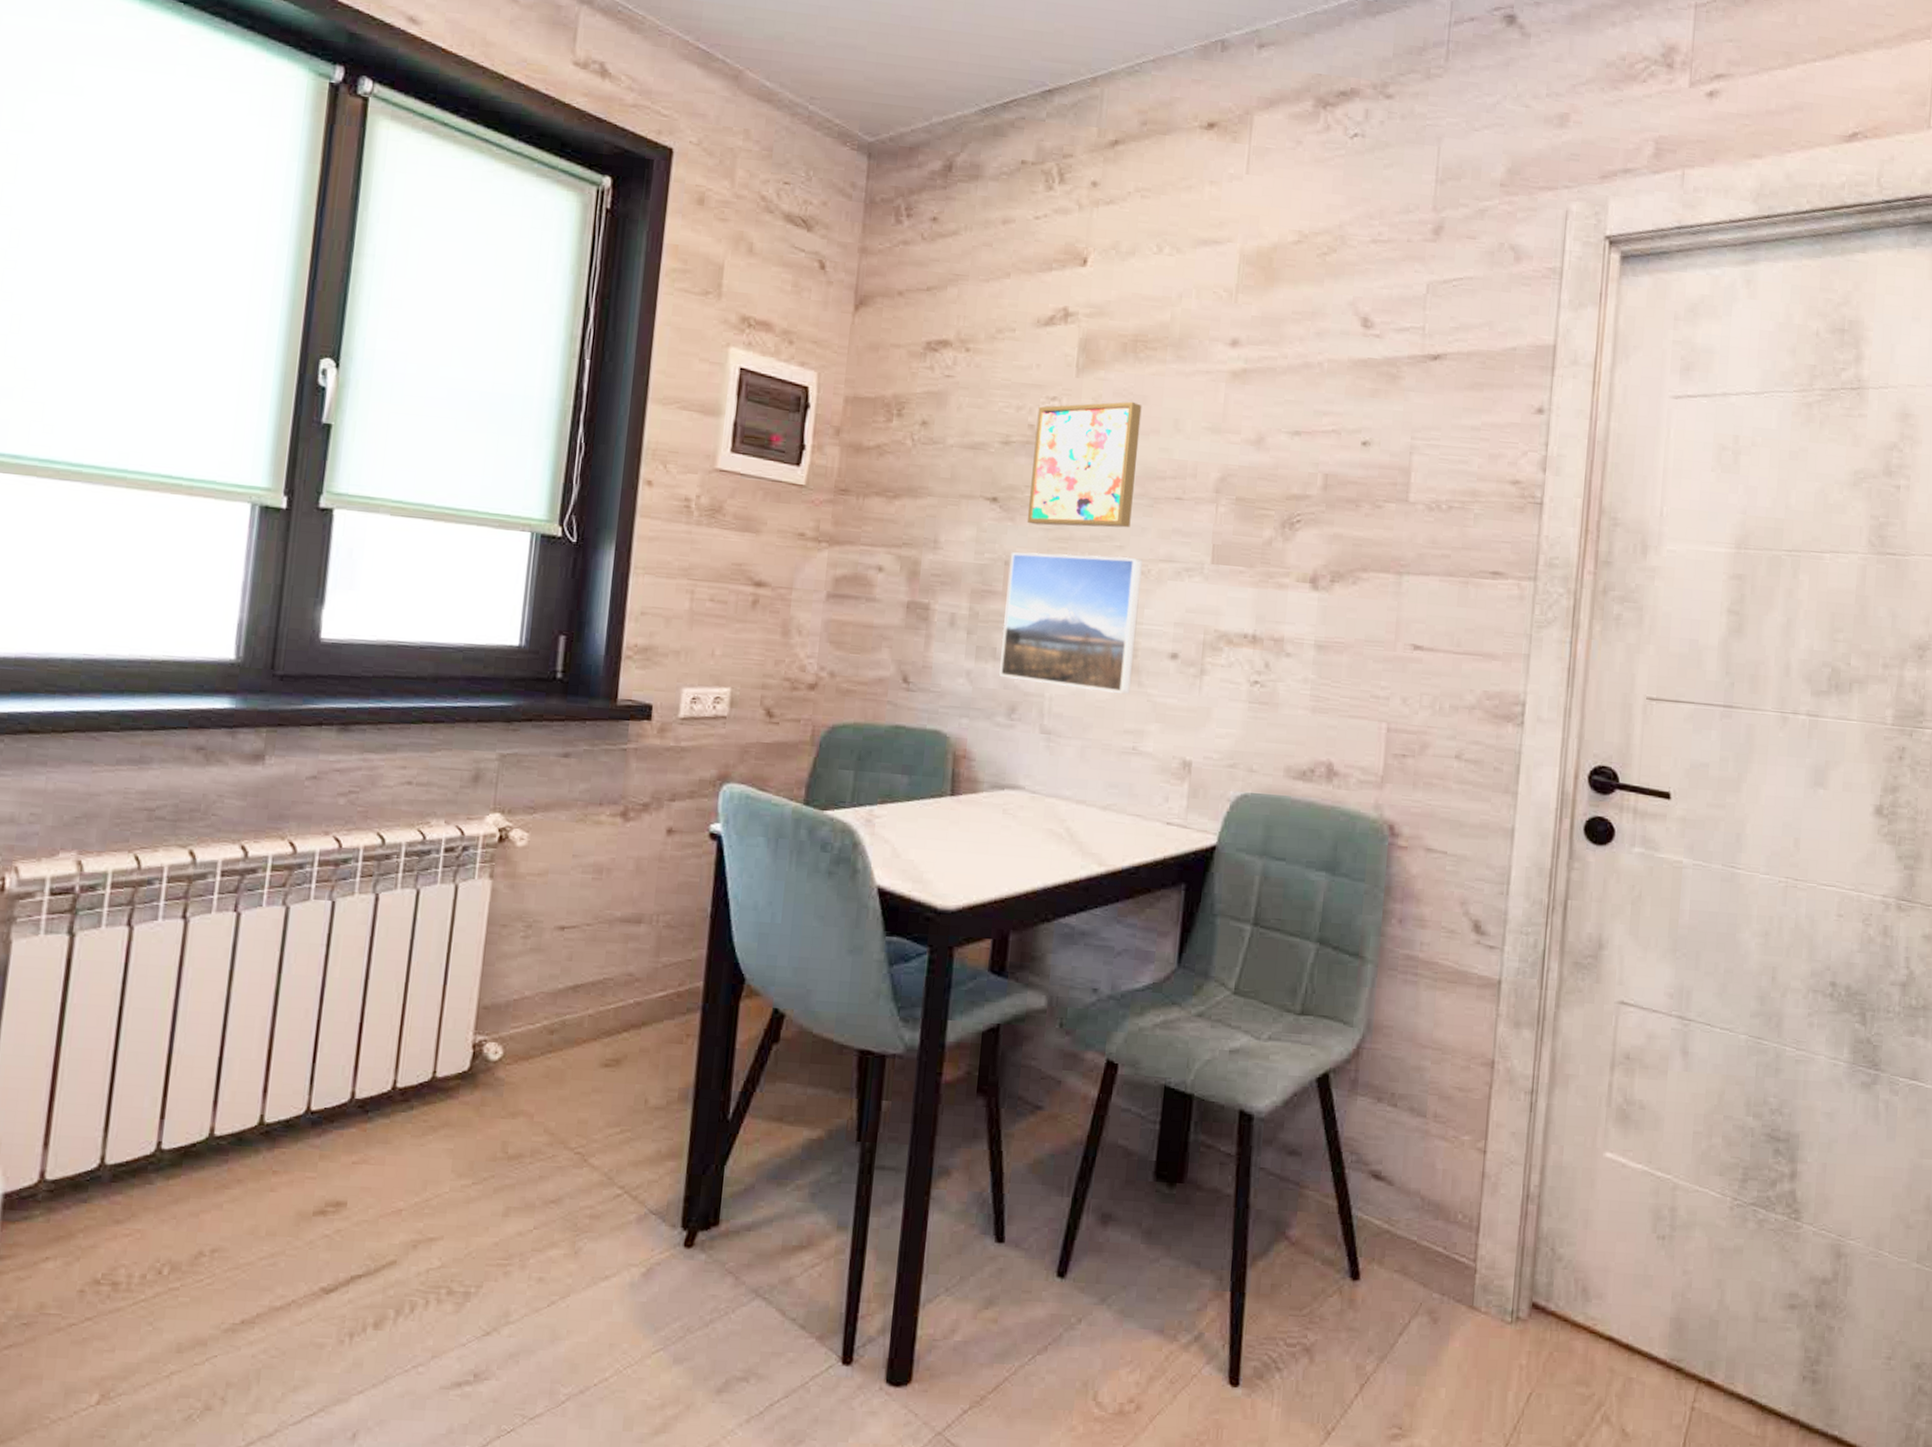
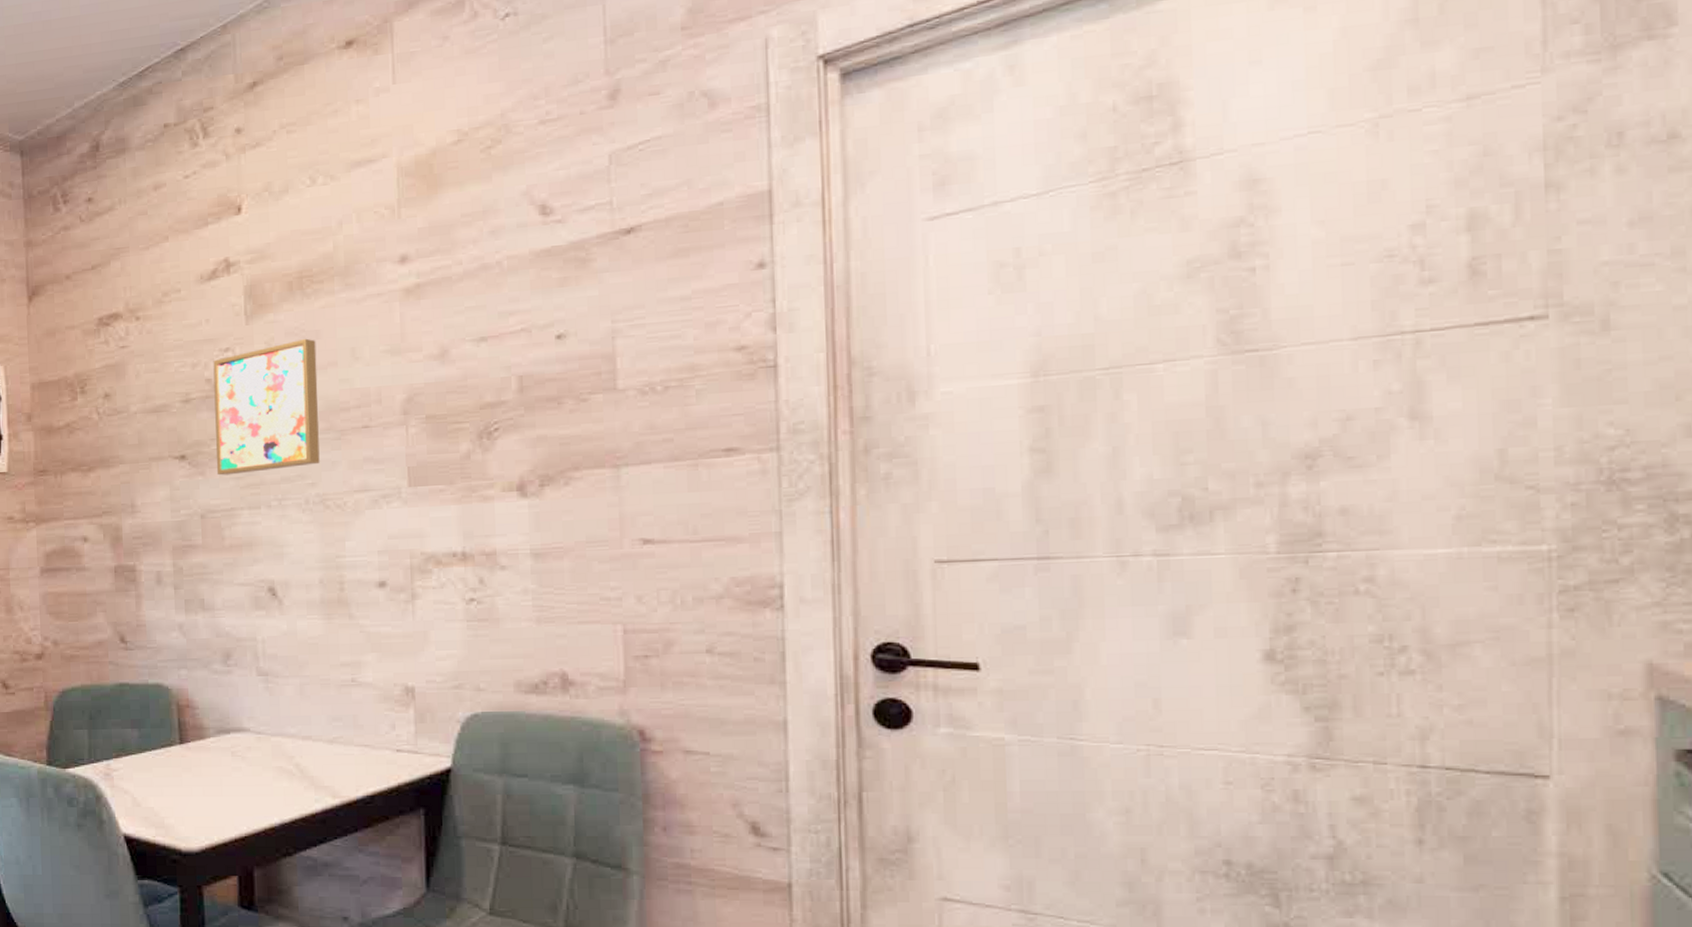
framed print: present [999,552,1143,694] -> none [205,493,342,629]

